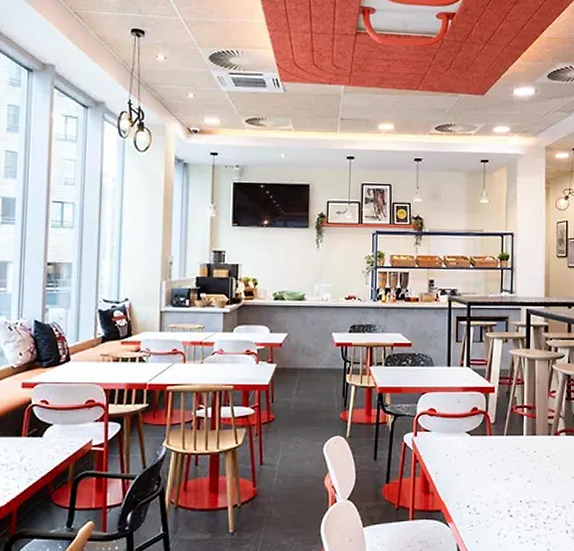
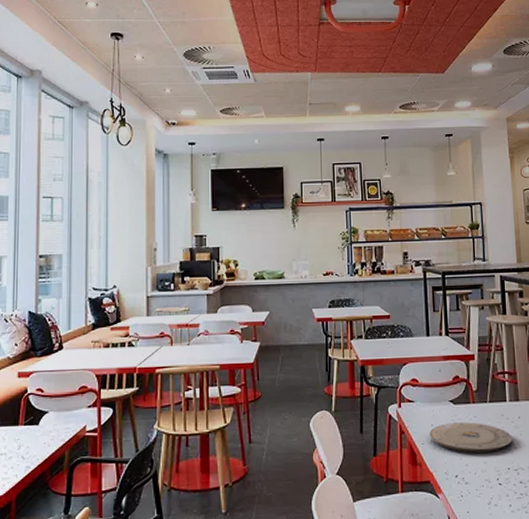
plate: none [443,454,527,484] -> present [429,422,513,453]

